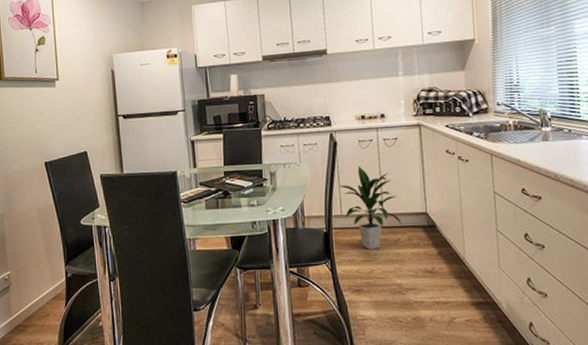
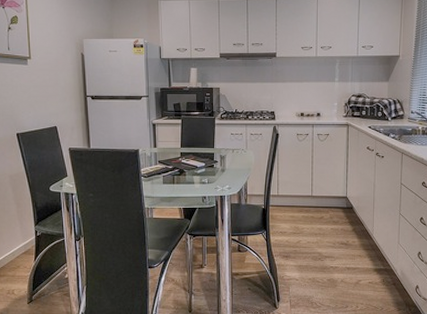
indoor plant: present [340,165,402,249] -> none [278,155,326,224]

